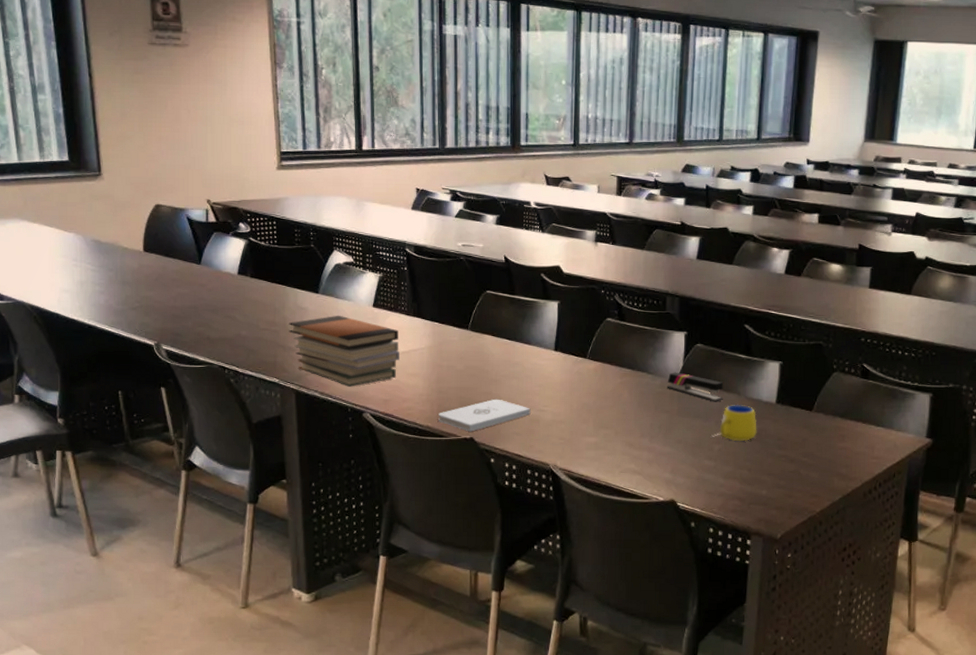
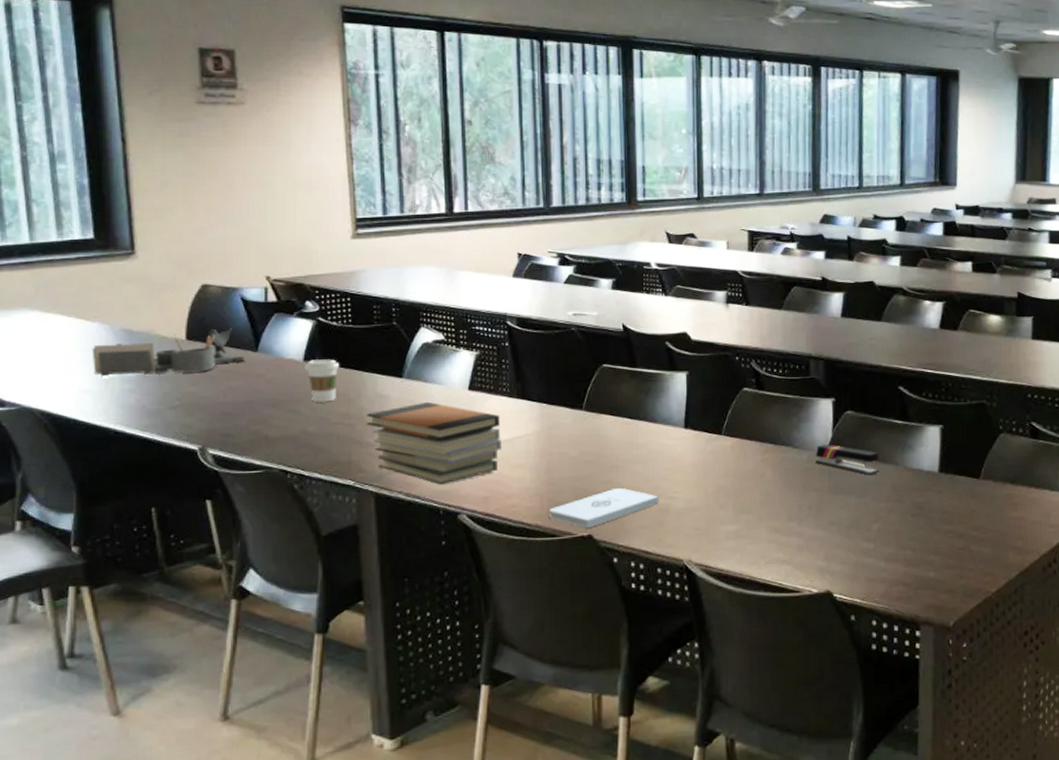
desk organizer: none [69,243,190,280] -> present [91,328,245,377]
coffee cup: none [238,274,266,311] -> present [304,359,339,402]
mug: present [711,404,757,441] -> none [868,475,920,518]

